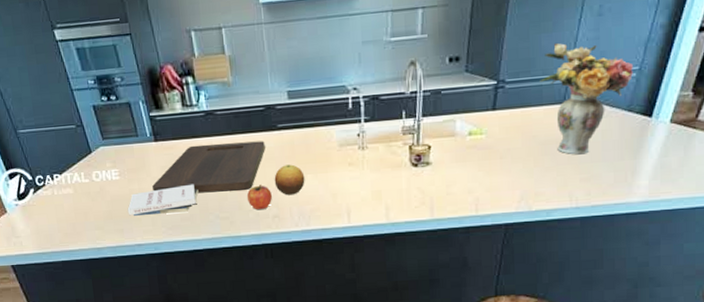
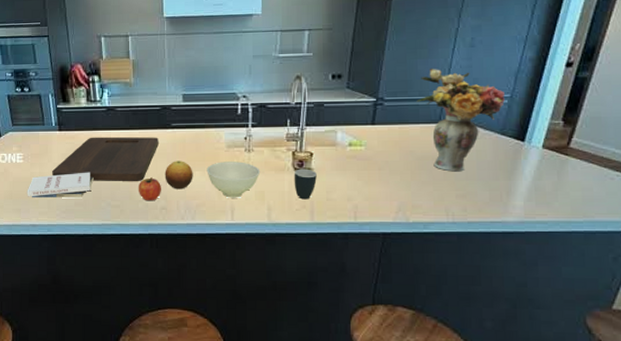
bowl: none [319,160,376,201] -> present [206,161,261,198]
mug: none [411,163,436,196] -> present [294,169,317,200]

